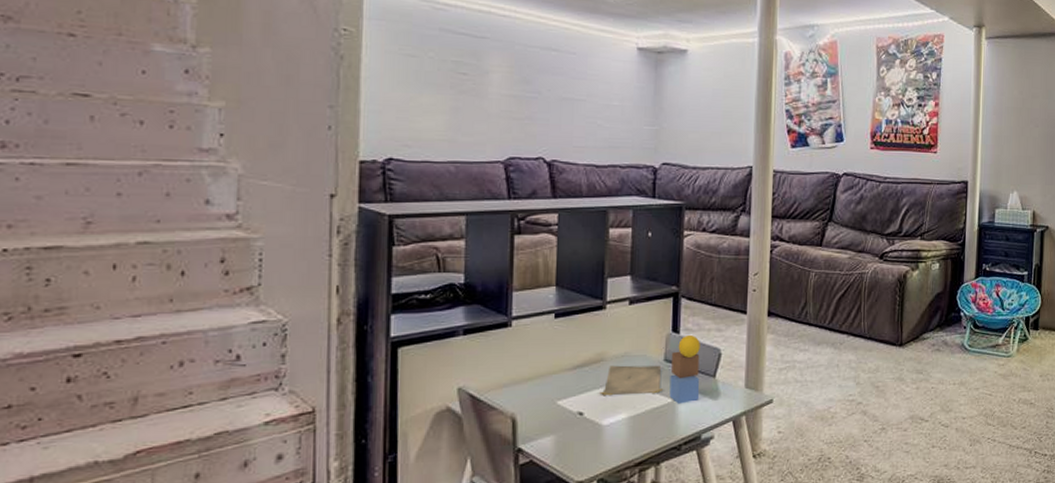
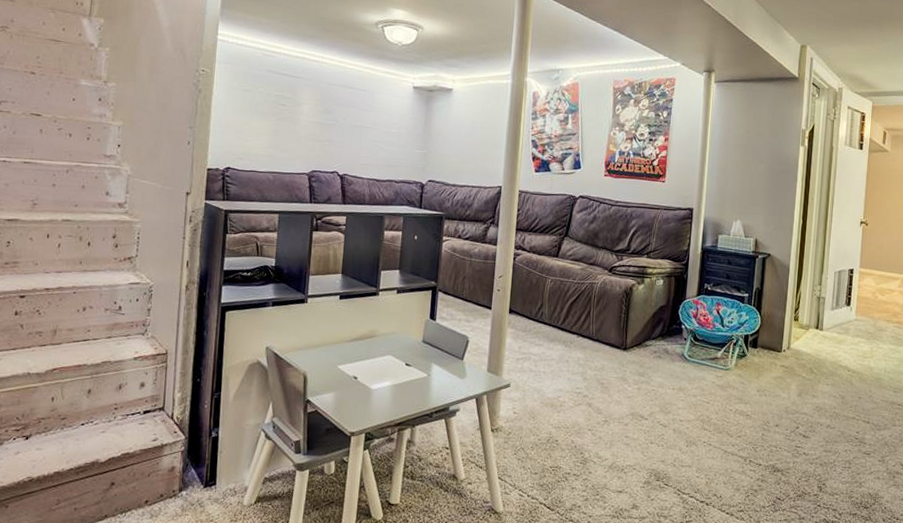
parchment: present [599,365,664,396] -> none [370,341,421,369]
toy blocks: present [669,334,700,404] -> none [425,322,452,379]

